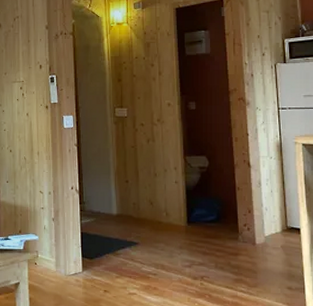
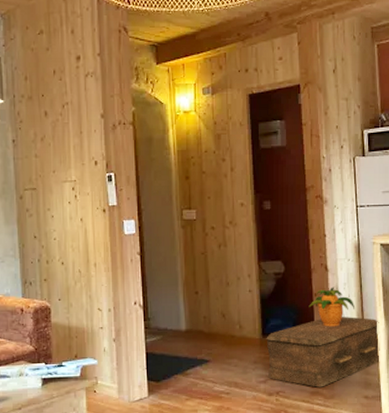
storage box: none [191,210,303,276] -> present [266,317,380,388]
potted plant: none [232,182,278,219] -> present [309,287,356,327]

